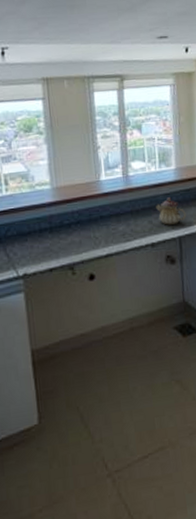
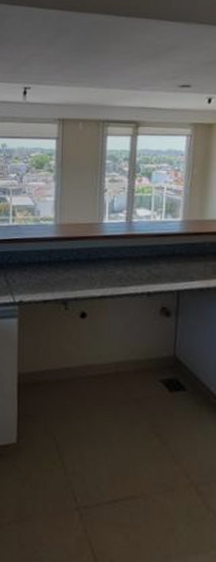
teapot: present [156,197,187,225] -> none [157,249,188,277]

